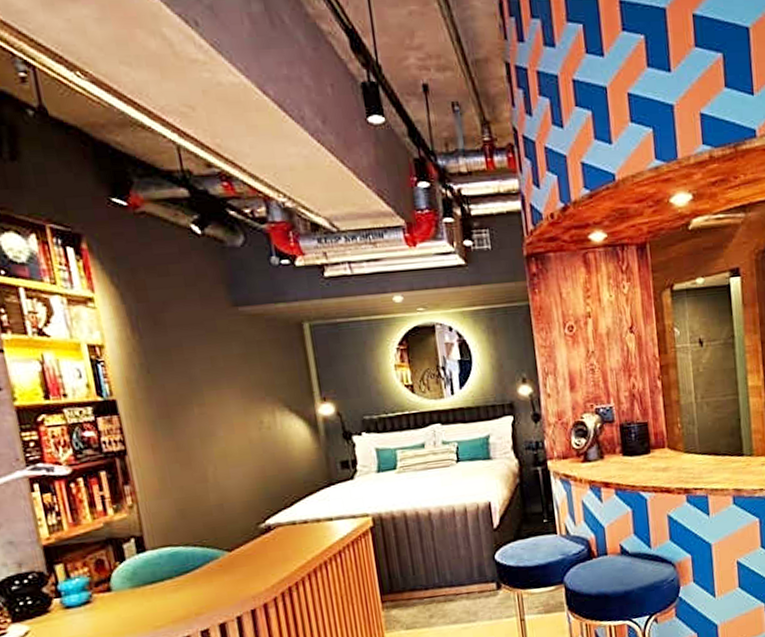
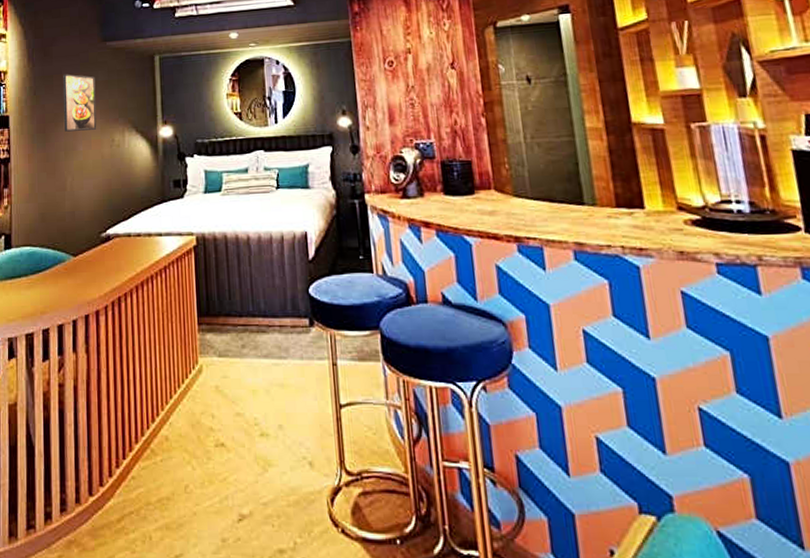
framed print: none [185,346,239,416] -> present [63,74,97,132]

